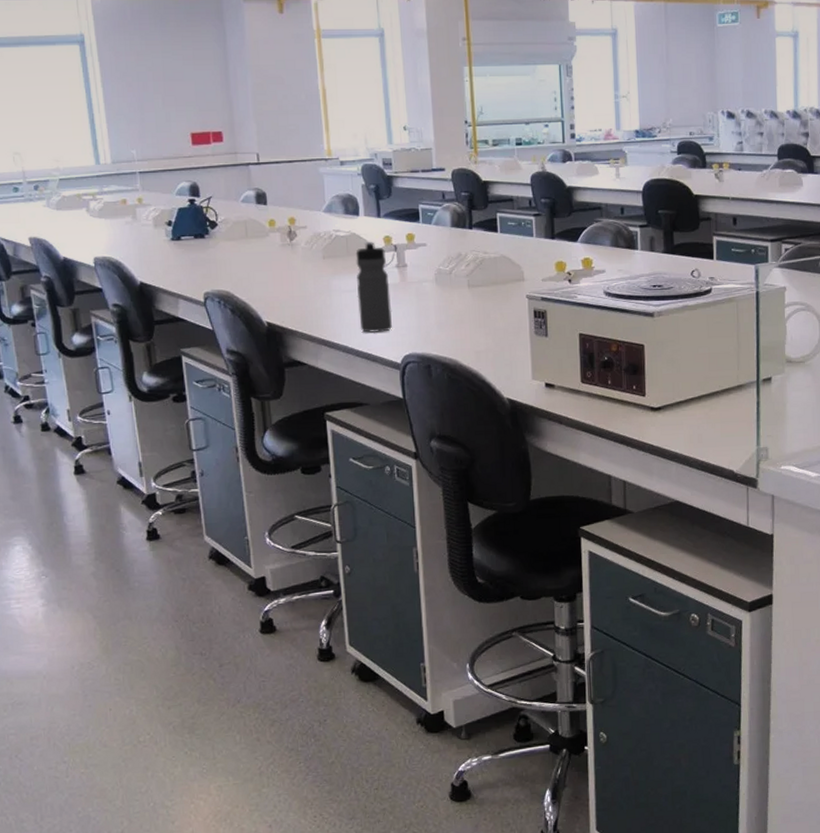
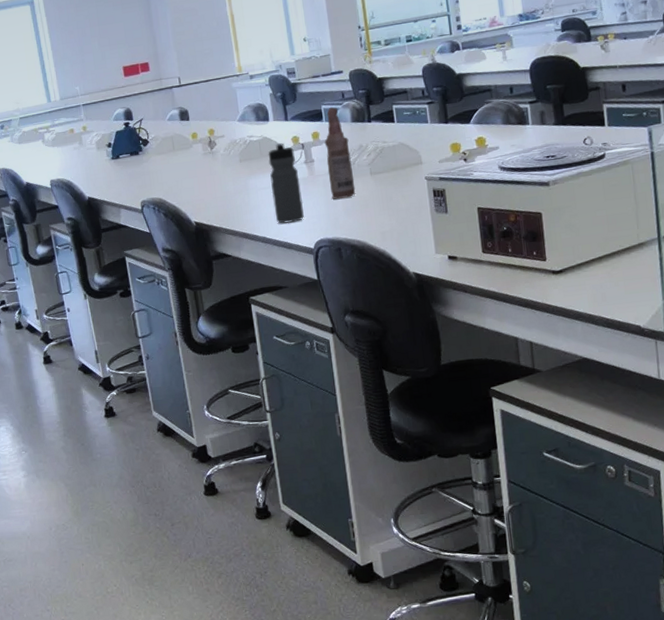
bottle: none [419,208,451,311] -> present [324,107,356,199]

